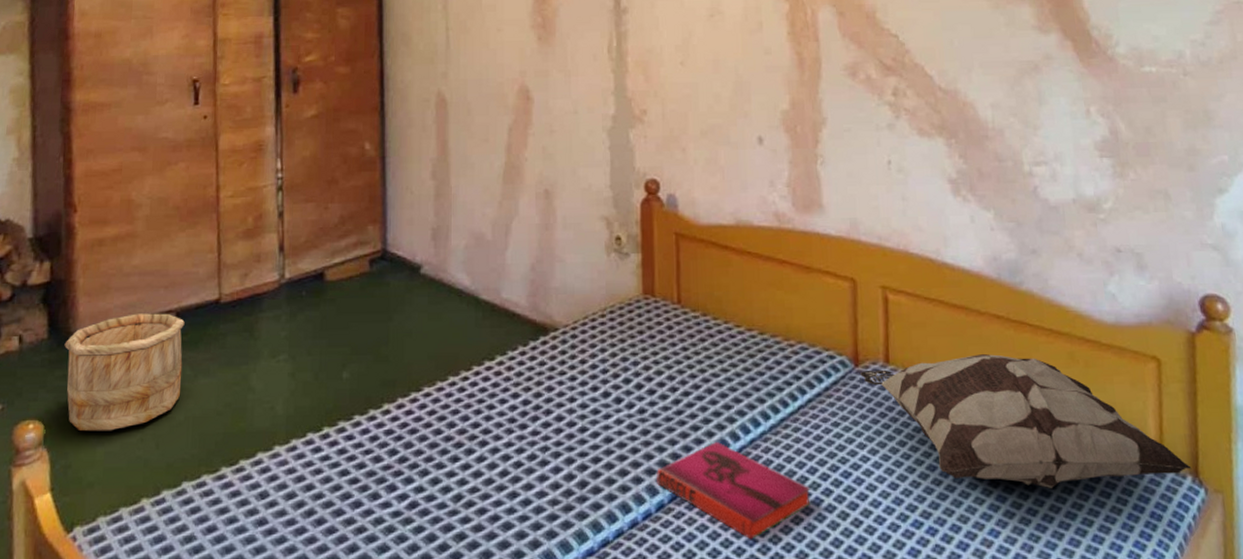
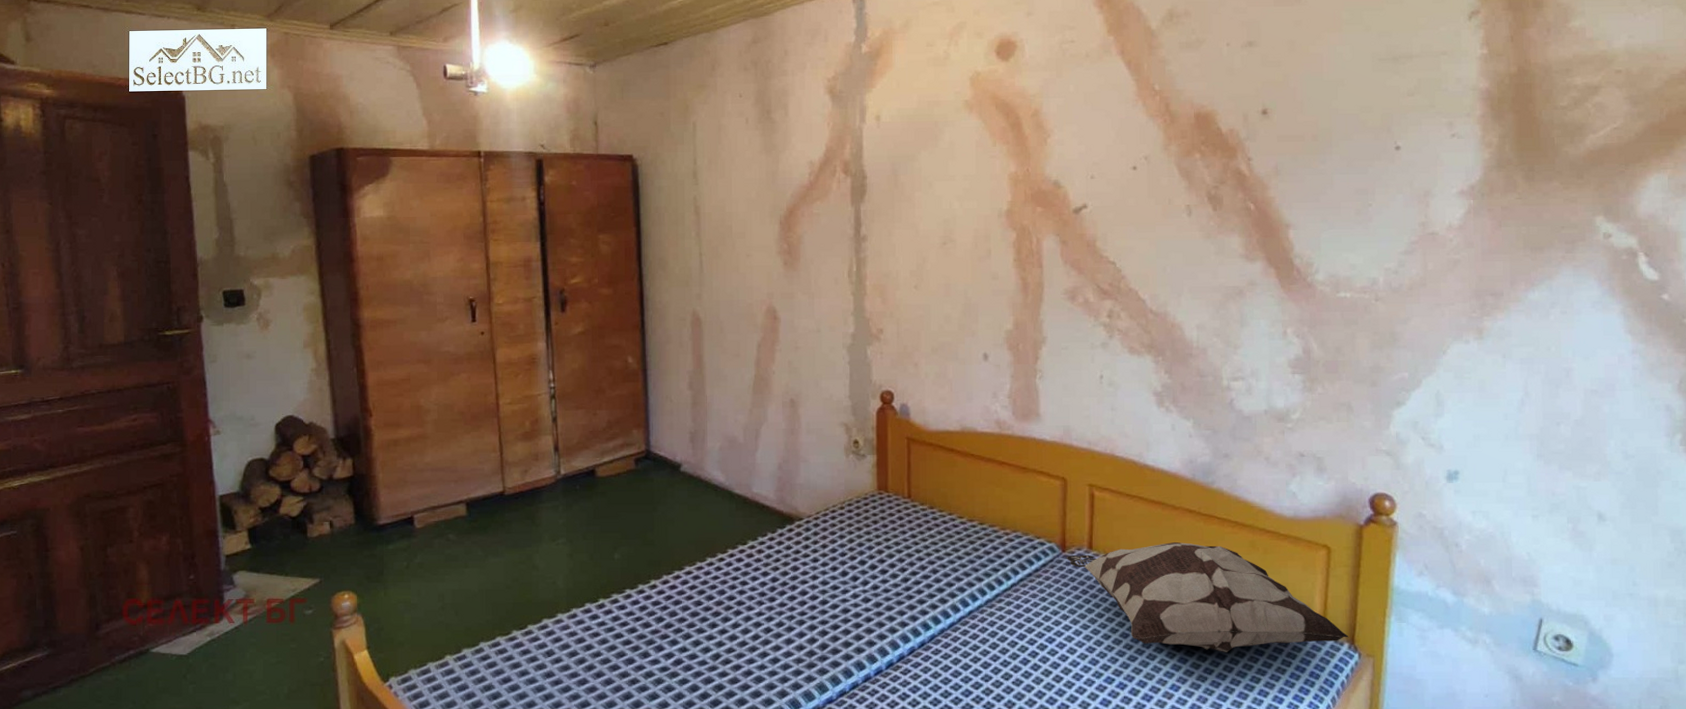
wooden bucket: present [64,313,185,432] -> none [370,503,474,601]
hardback book: present [657,441,811,540] -> none [887,612,1020,692]

